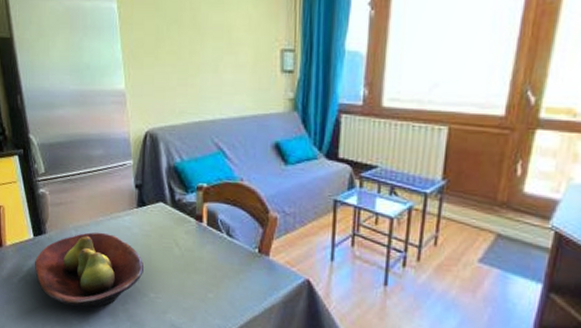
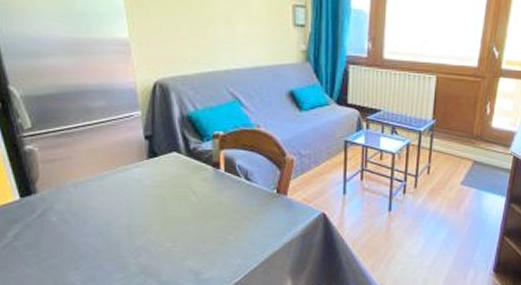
fruit bowl: present [35,232,143,307] -> none [23,187,157,266]

